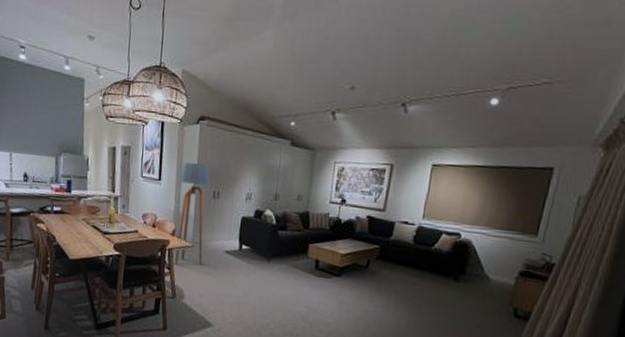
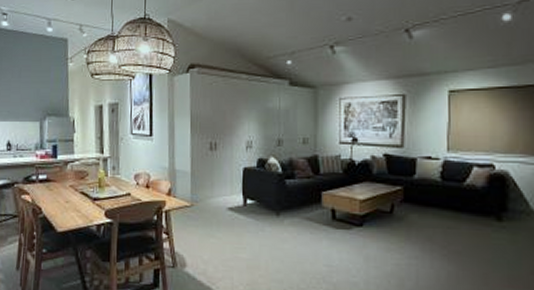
floor lamp: present [174,162,211,265] -> none [172,114,206,228]

